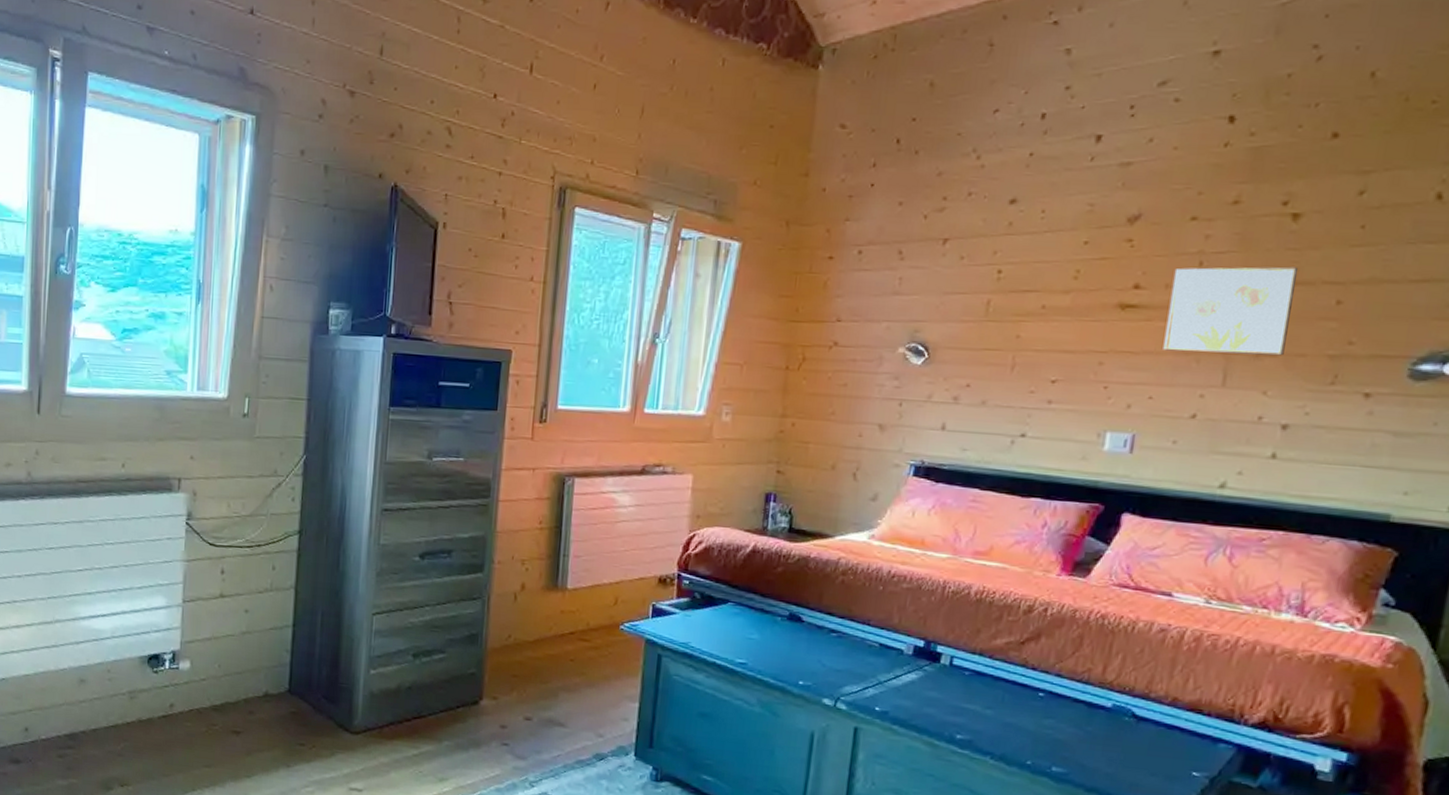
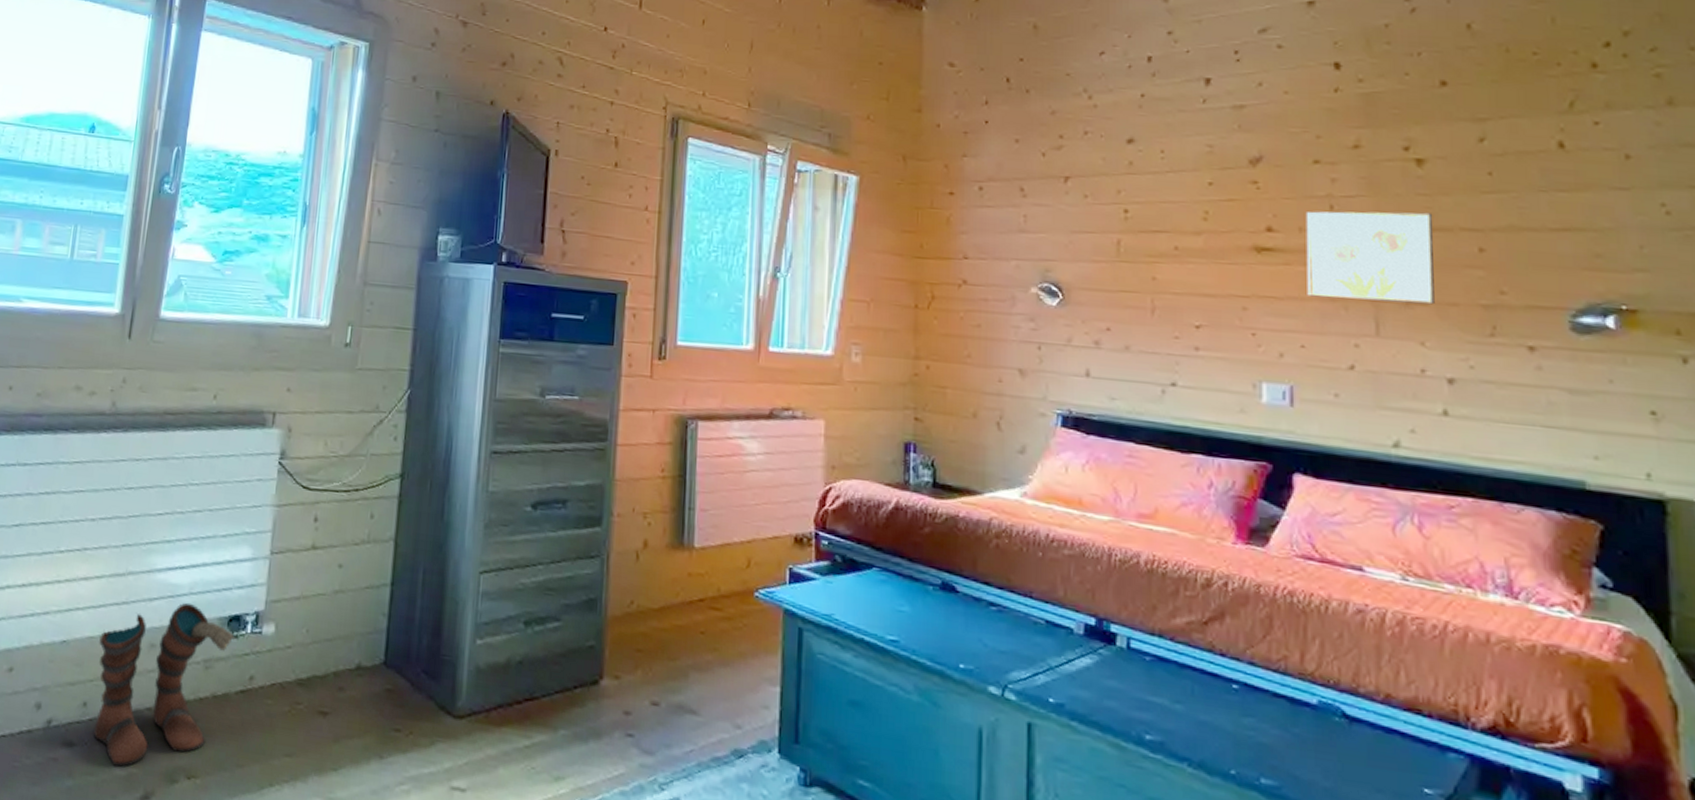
boots: none [34,644,156,779] -> present [94,602,236,768]

